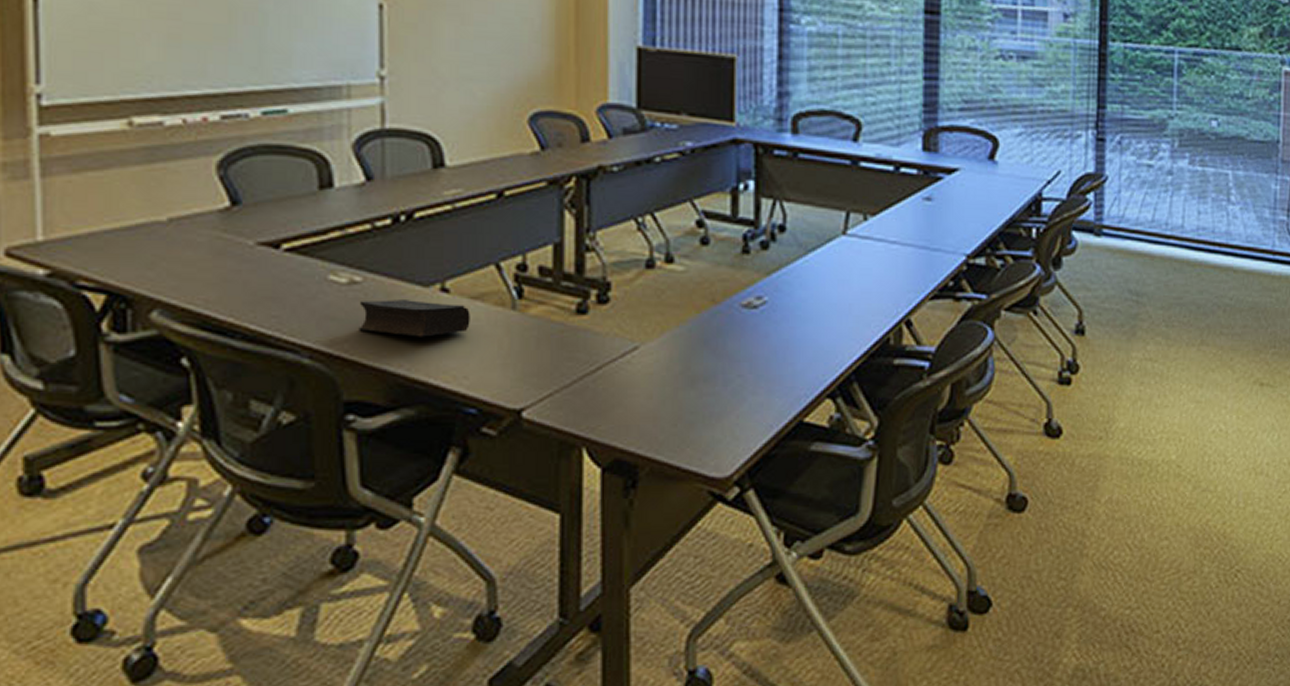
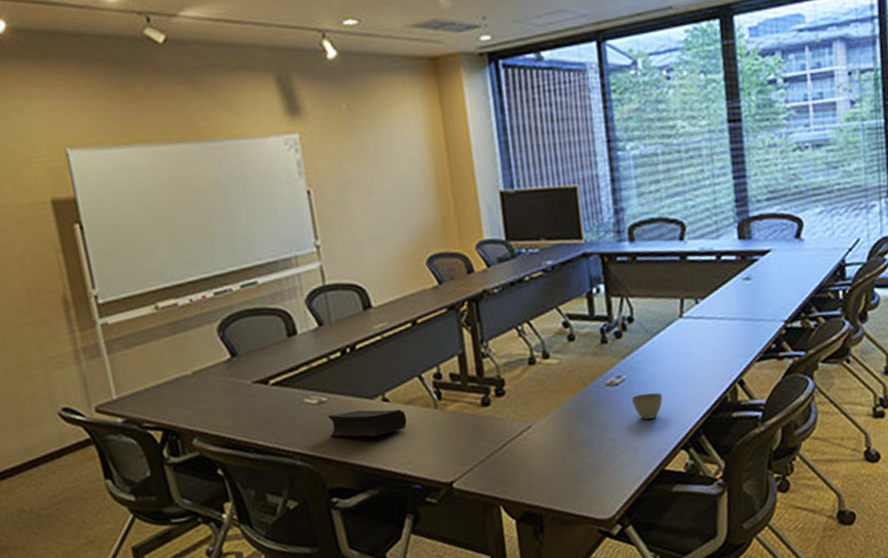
cup: none [771,322,812,355] -> present [631,392,663,420]

